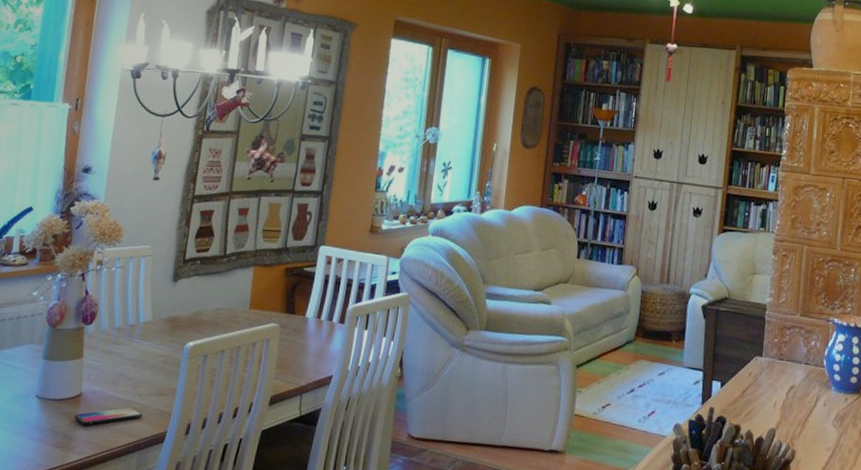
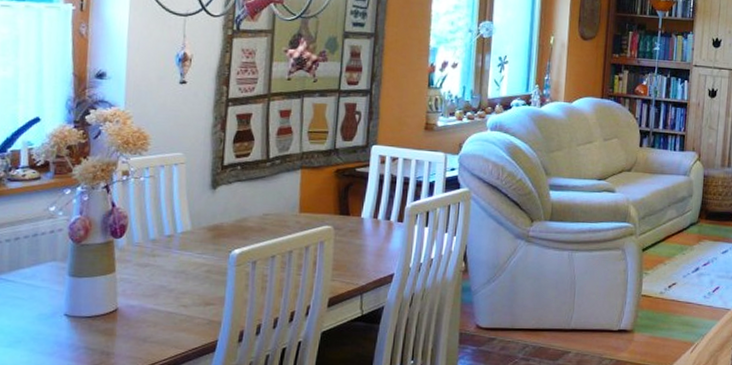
smartphone: present [73,407,143,425] -> none [110,319,189,340]

